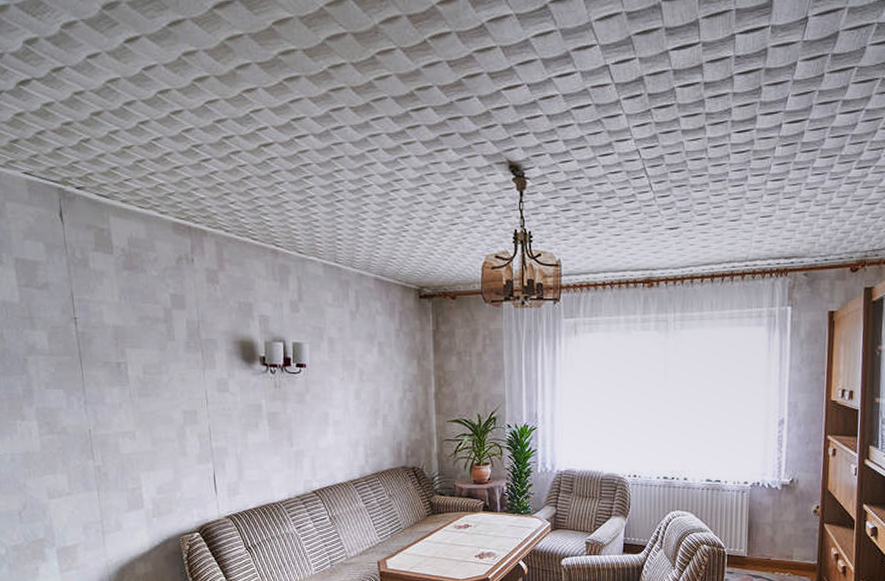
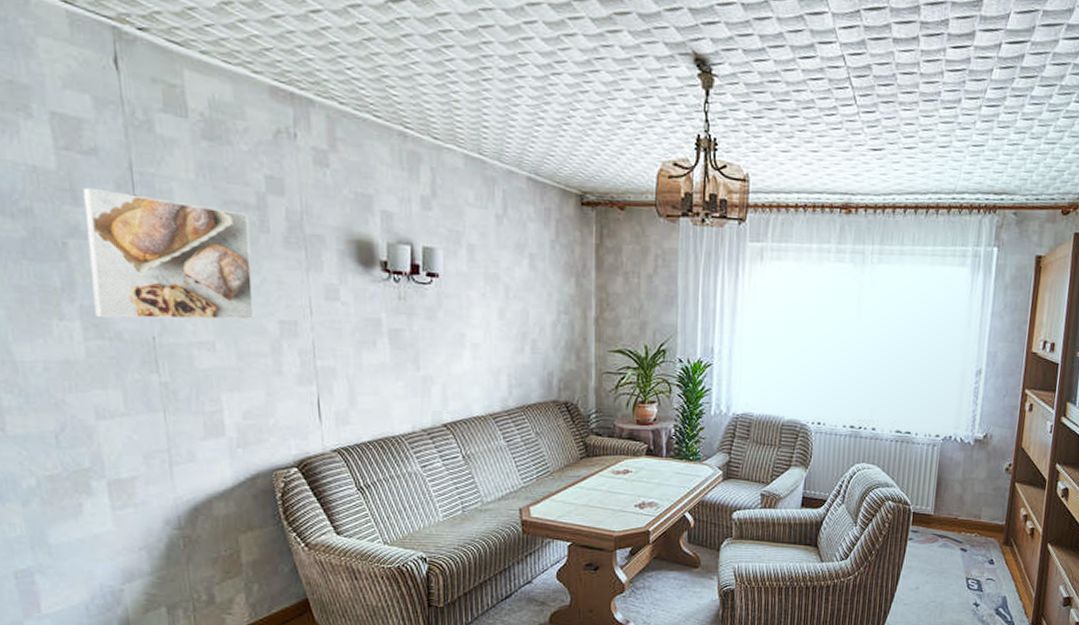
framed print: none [38,315,165,417] -> present [82,187,255,321]

